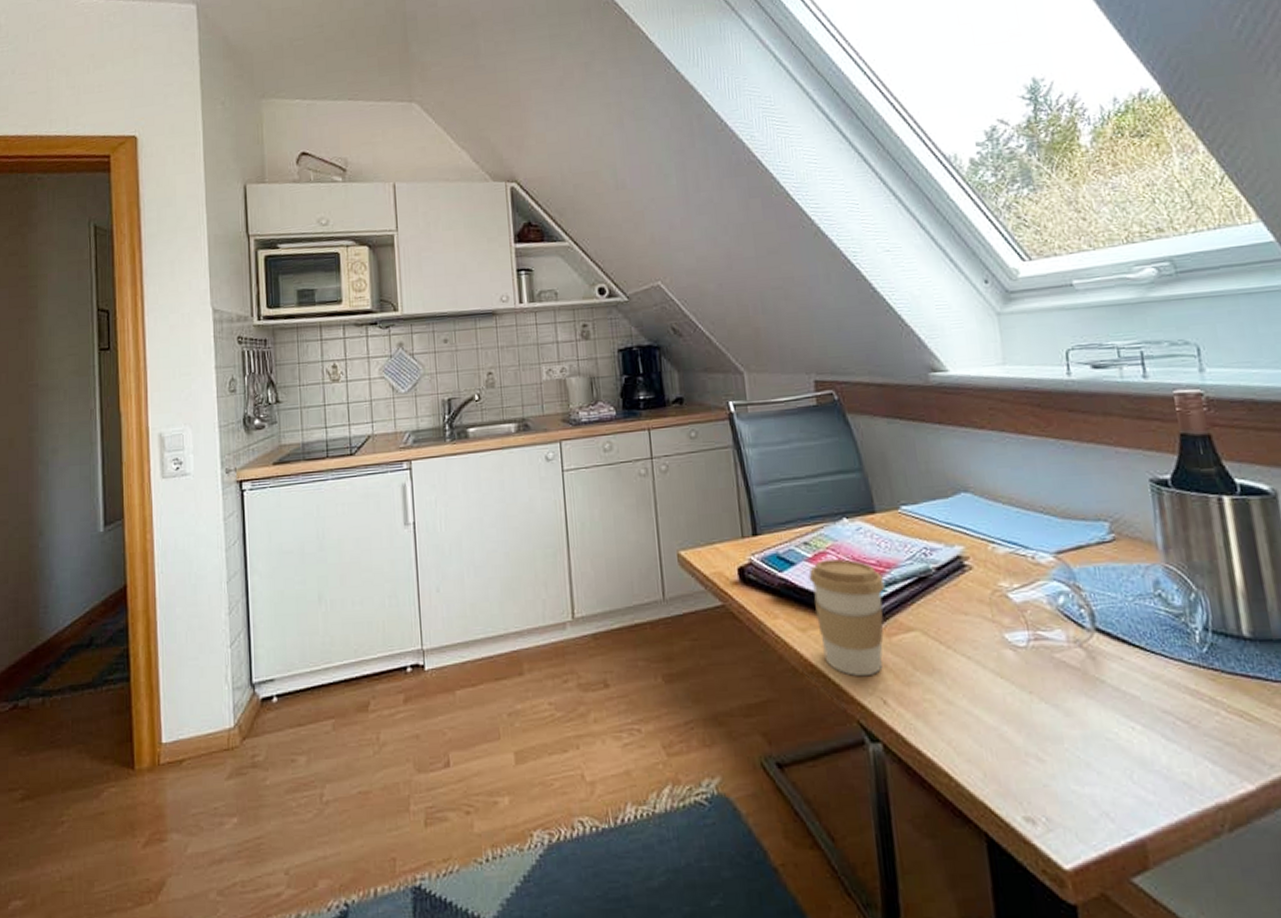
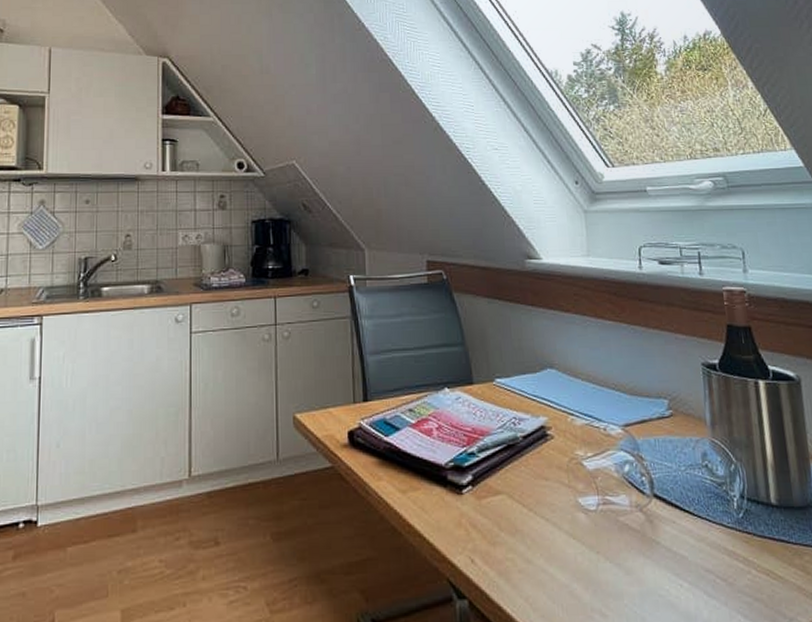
coffee cup: present [808,559,886,677] -> none [411,426,479,537]

